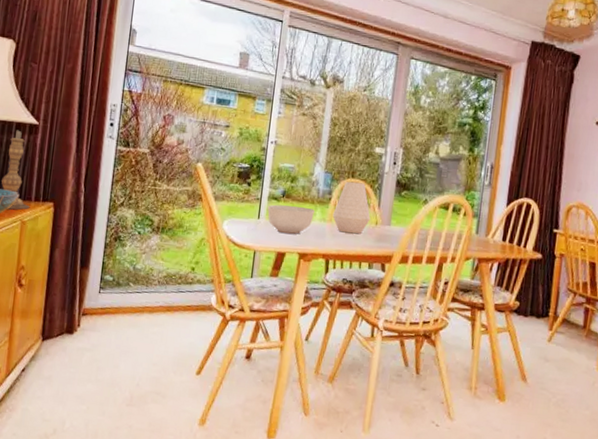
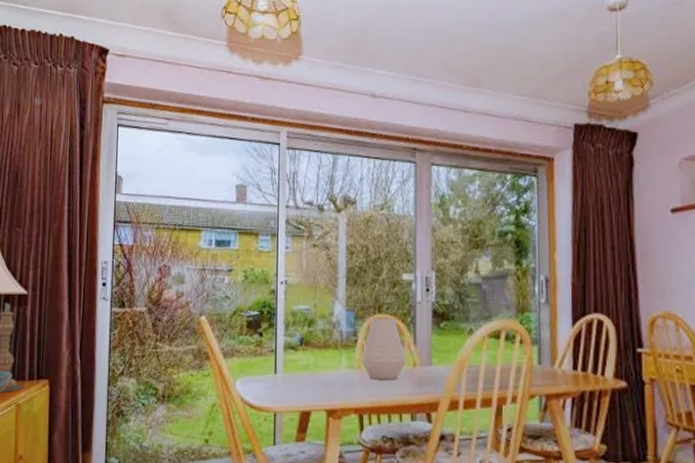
bowl: present [267,204,315,234] -> none [285,353,339,389]

